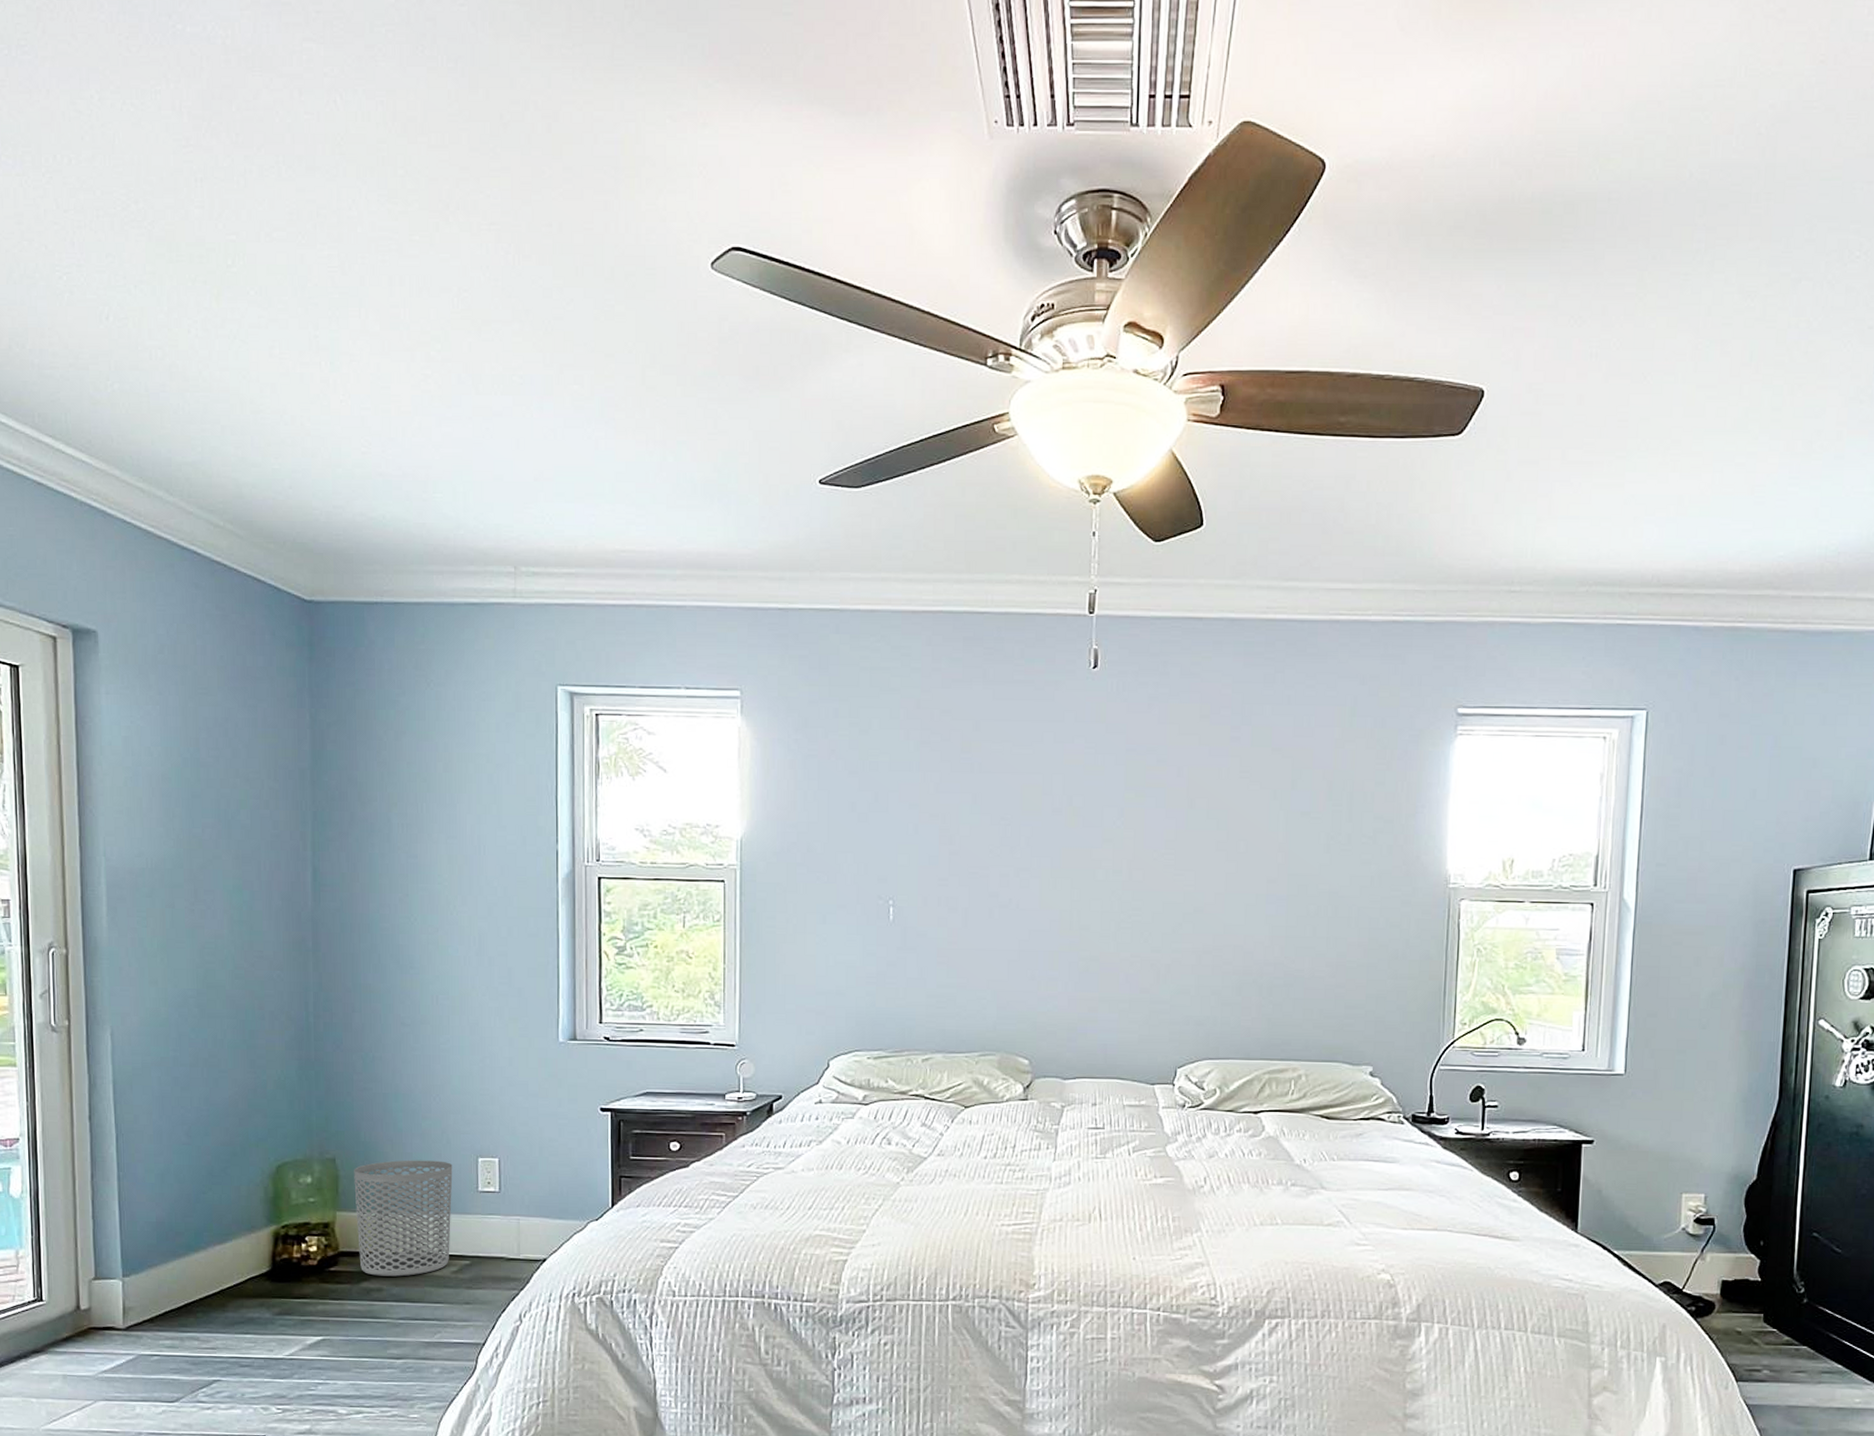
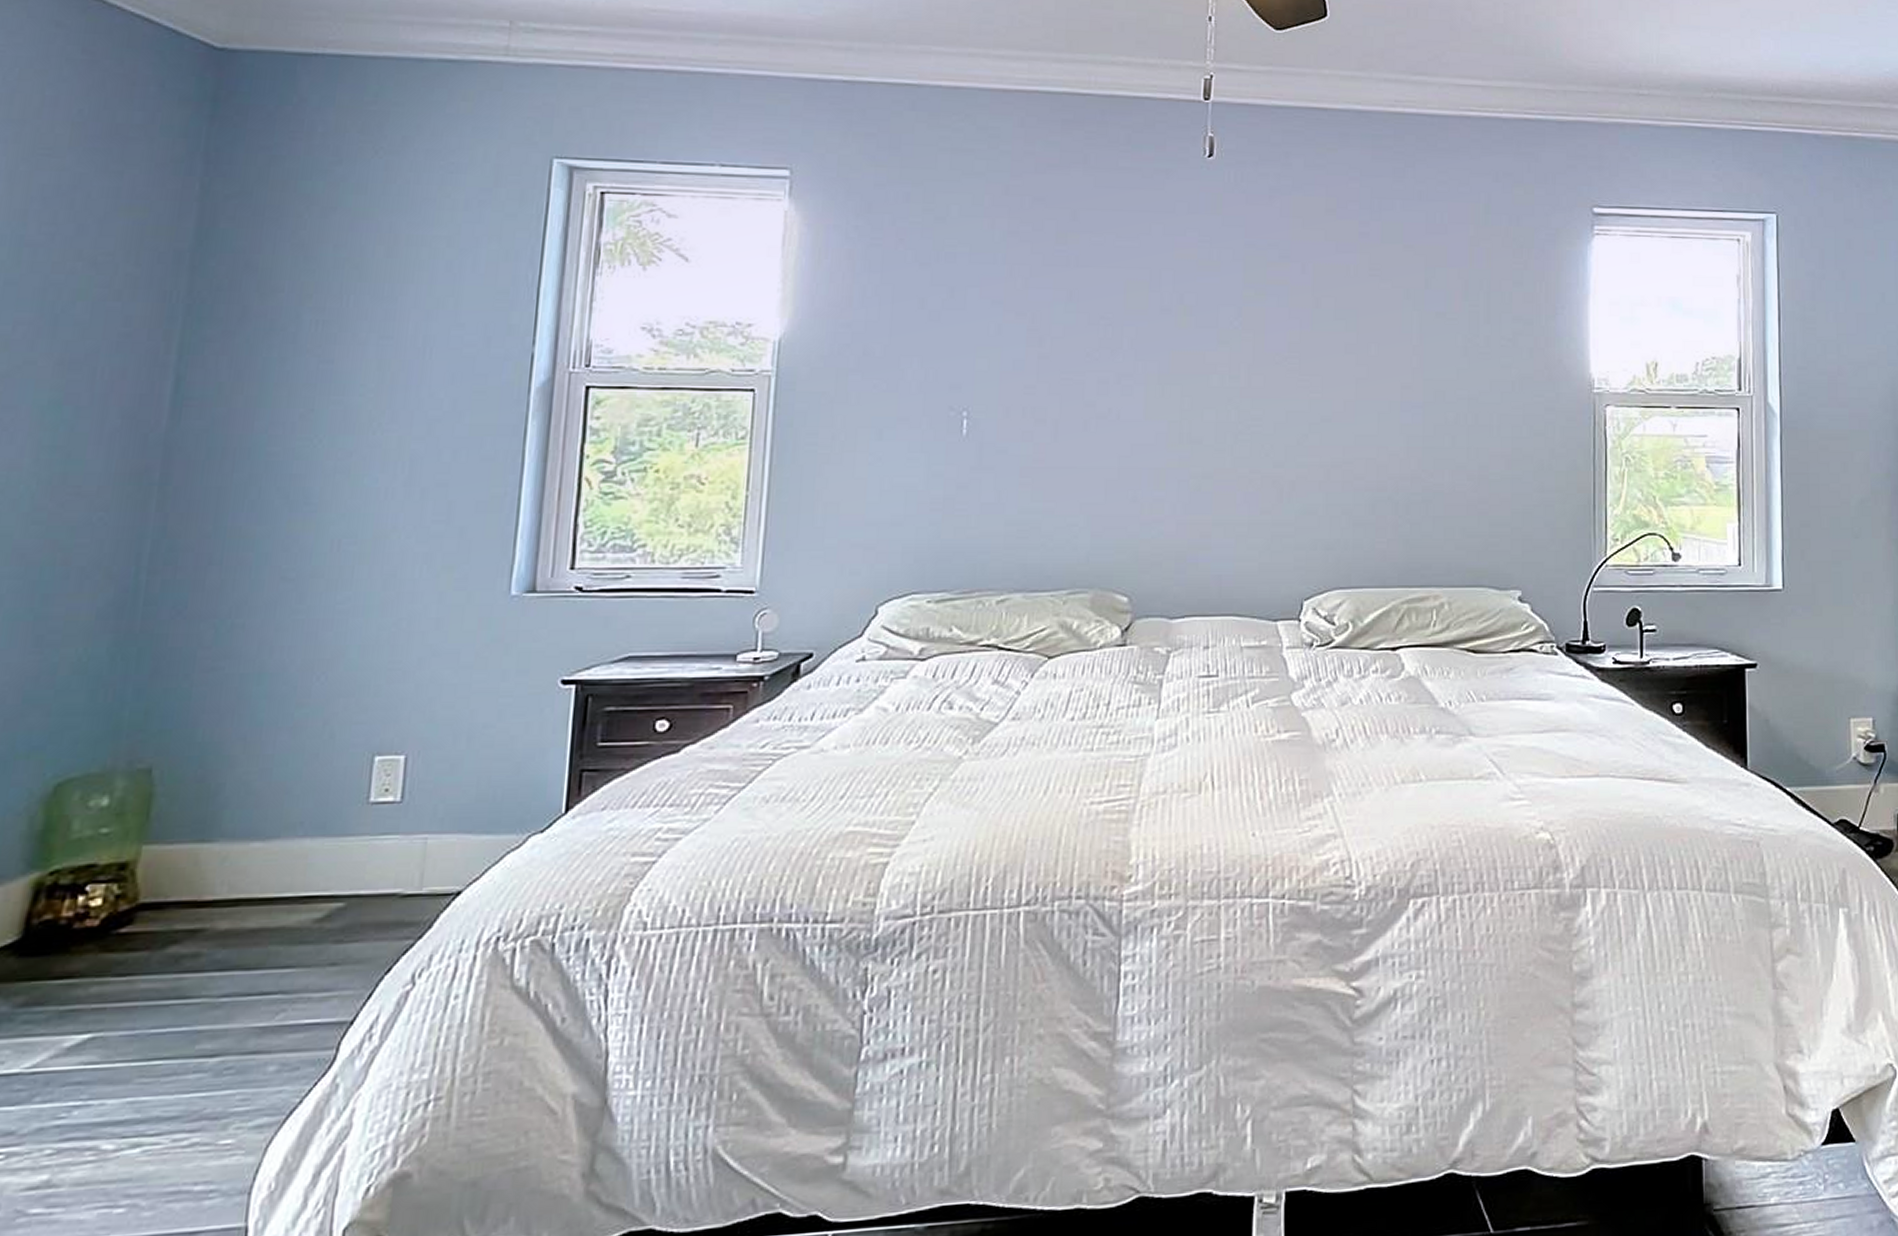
waste bin: present [354,1160,453,1277] -> none [169,763,335,936]

